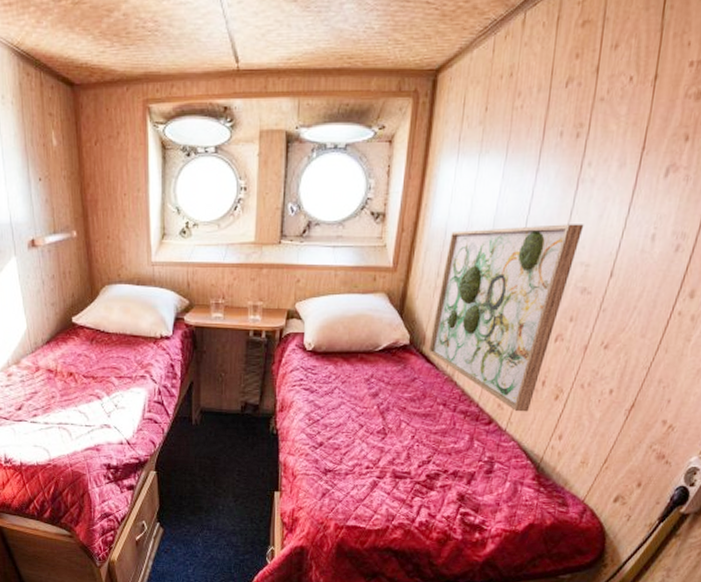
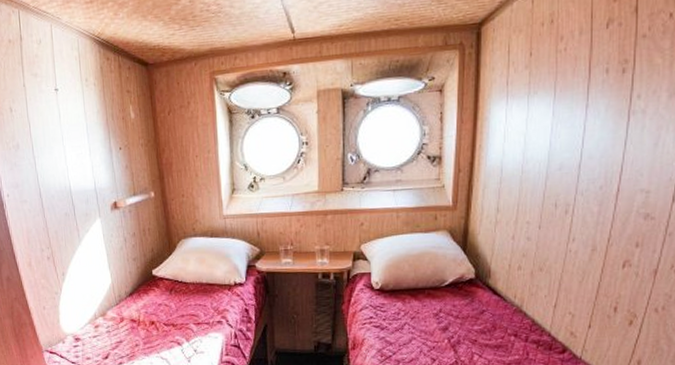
wall art: present [428,224,584,412] -> none [495,153,640,339]

